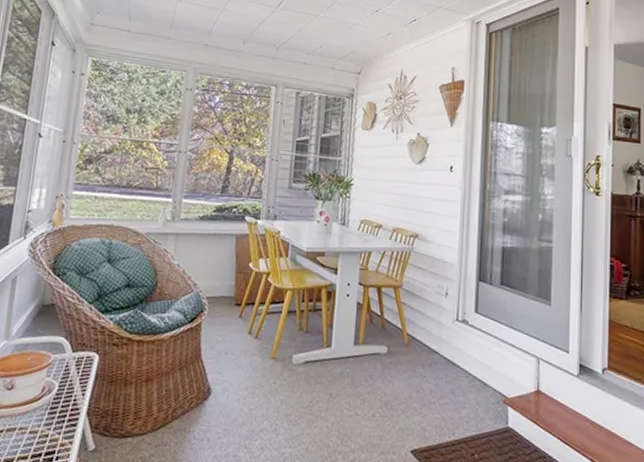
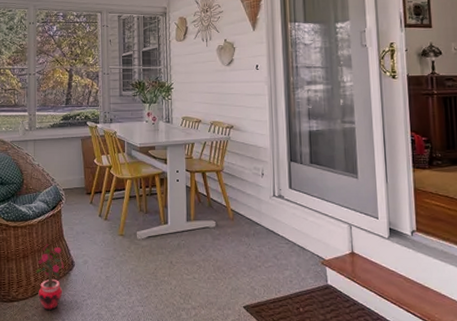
potted plant: none [159,365,199,451] -> present [36,244,65,311]

